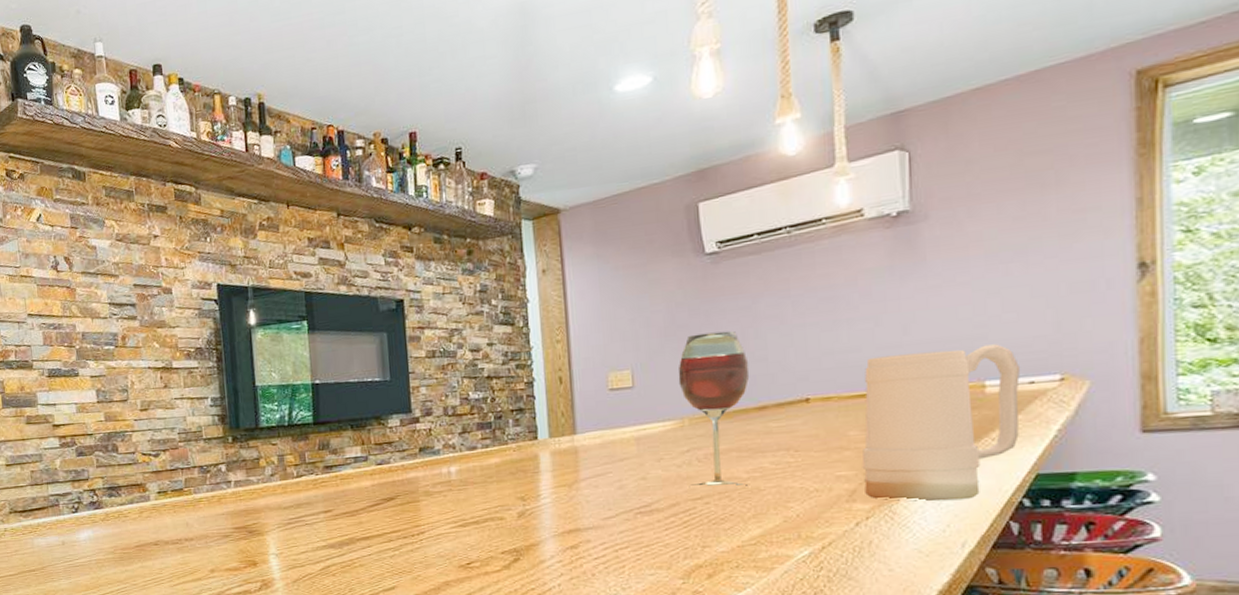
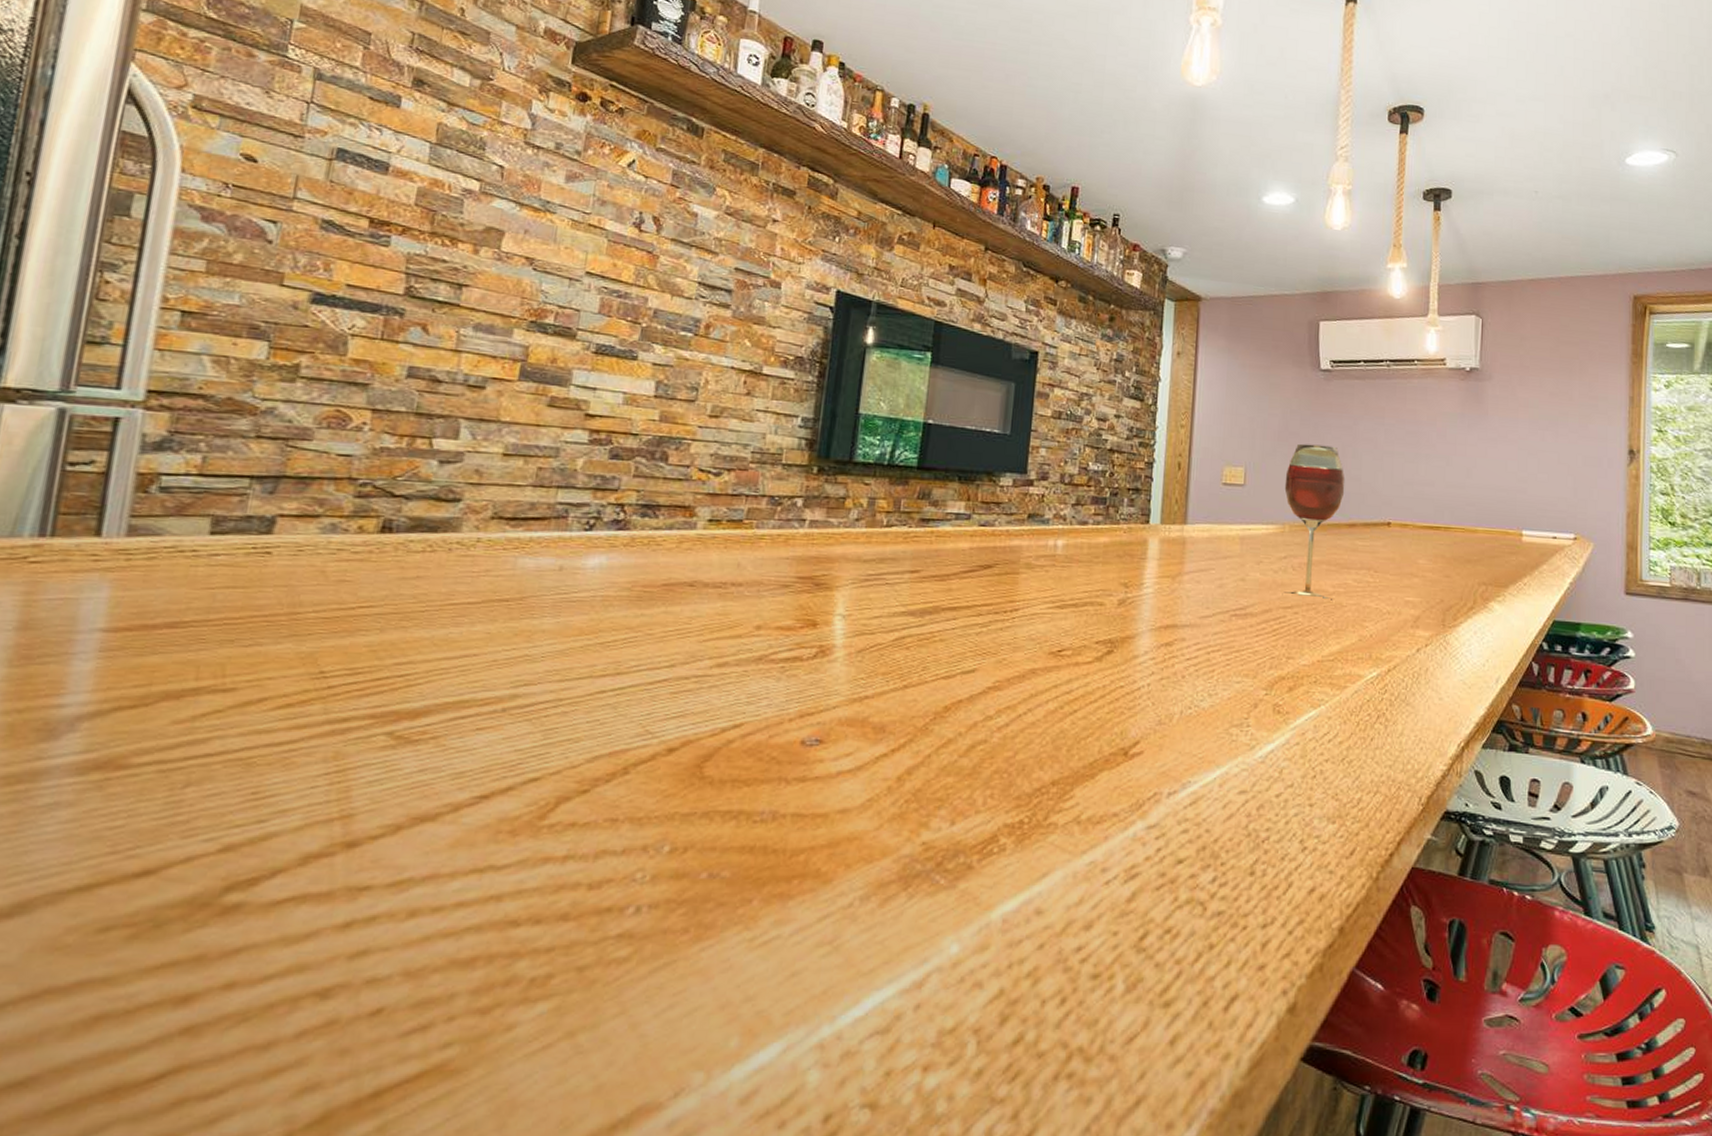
beer mug: present [861,344,1021,502] -> none [1426,493,1548,638]

